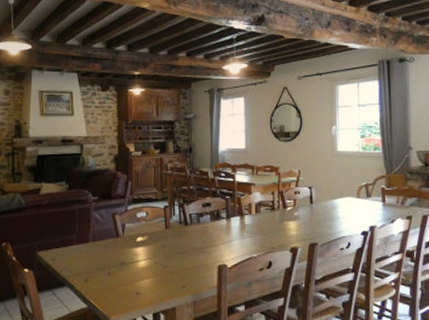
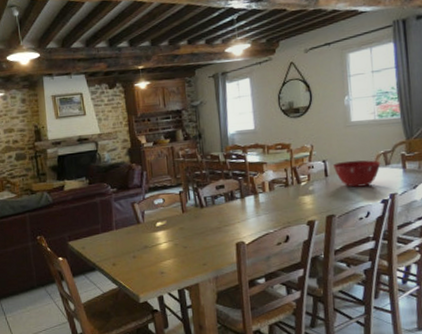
mixing bowl: none [319,189,363,217] -> present [333,160,381,187]

